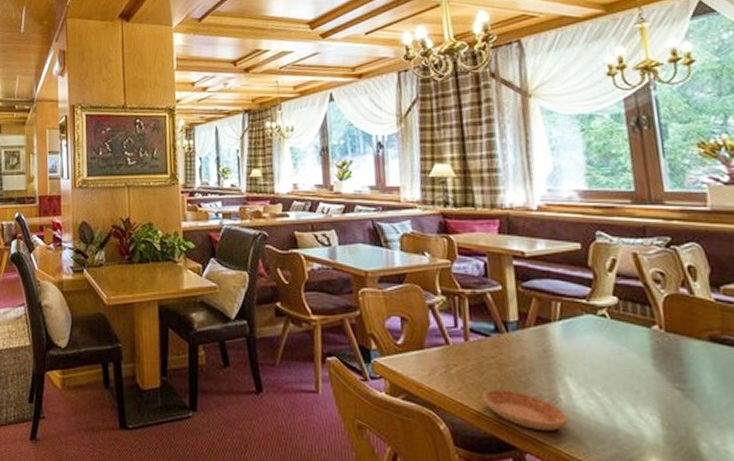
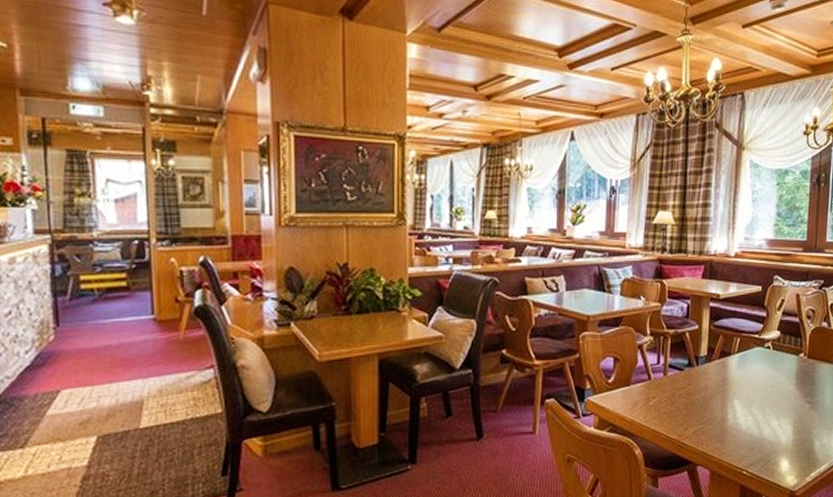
saucer: present [481,388,568,432] -> none [671,414,731,447]

